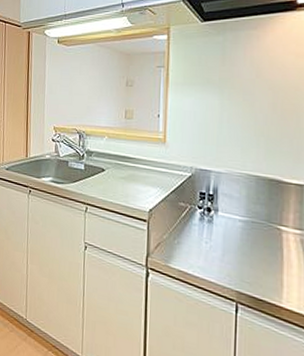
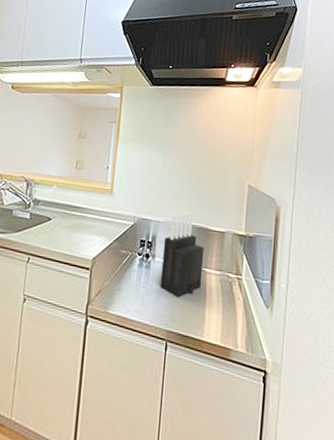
knife block: none [225,162,278,256] -> present [160,212,204,297]

